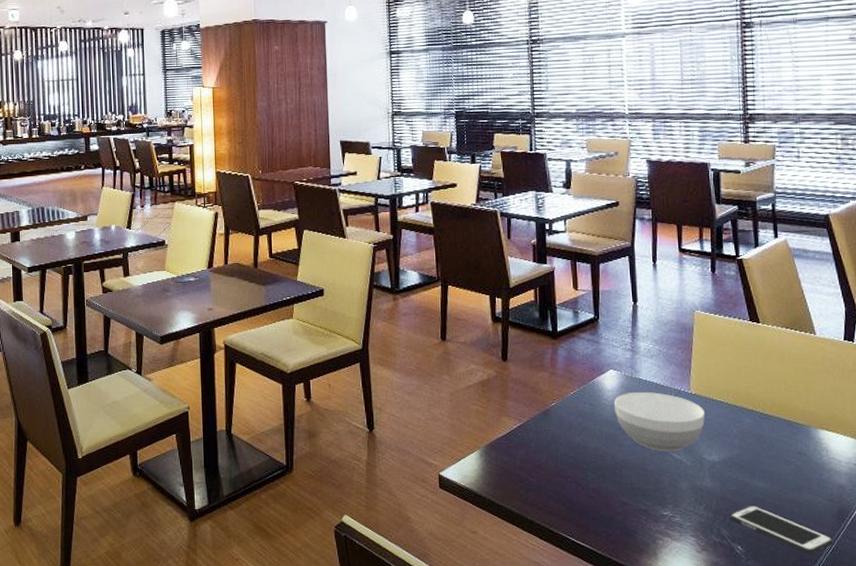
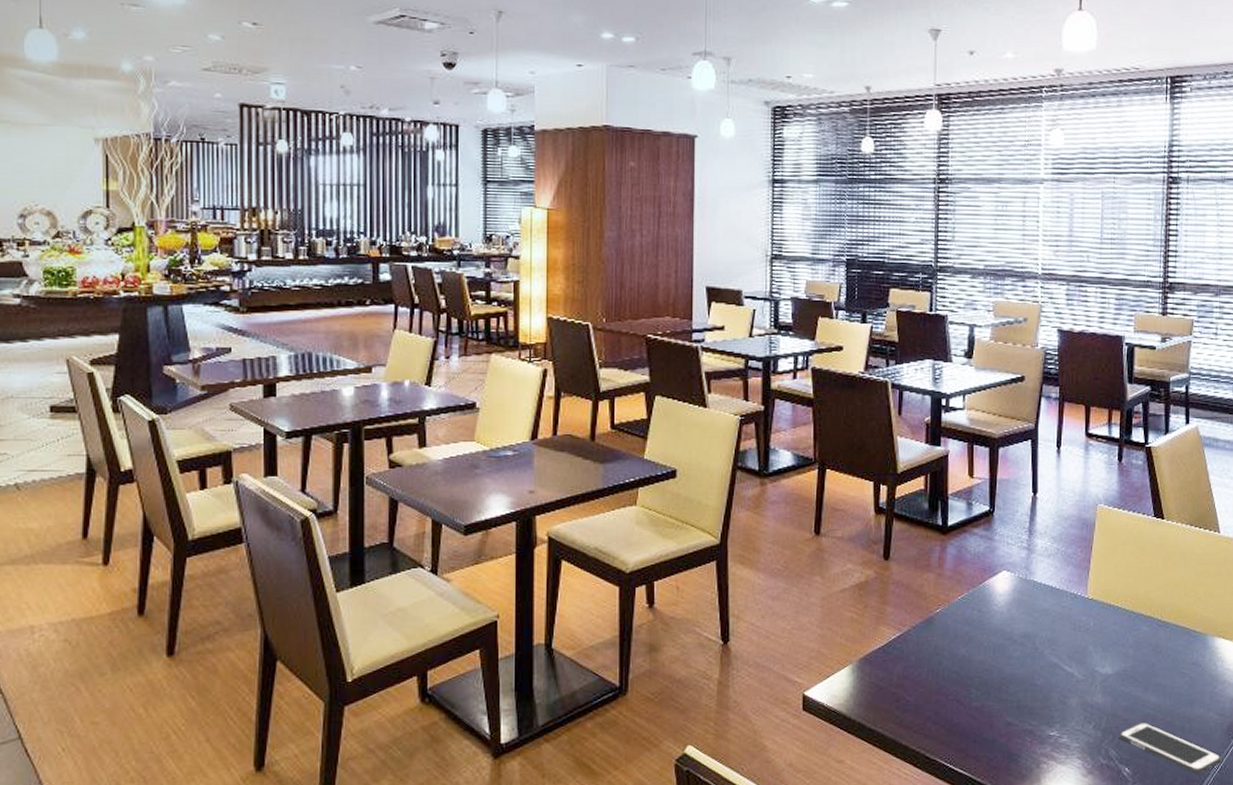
bowl: present [613,391,705,451] -> none [1004,596,1101,664]

